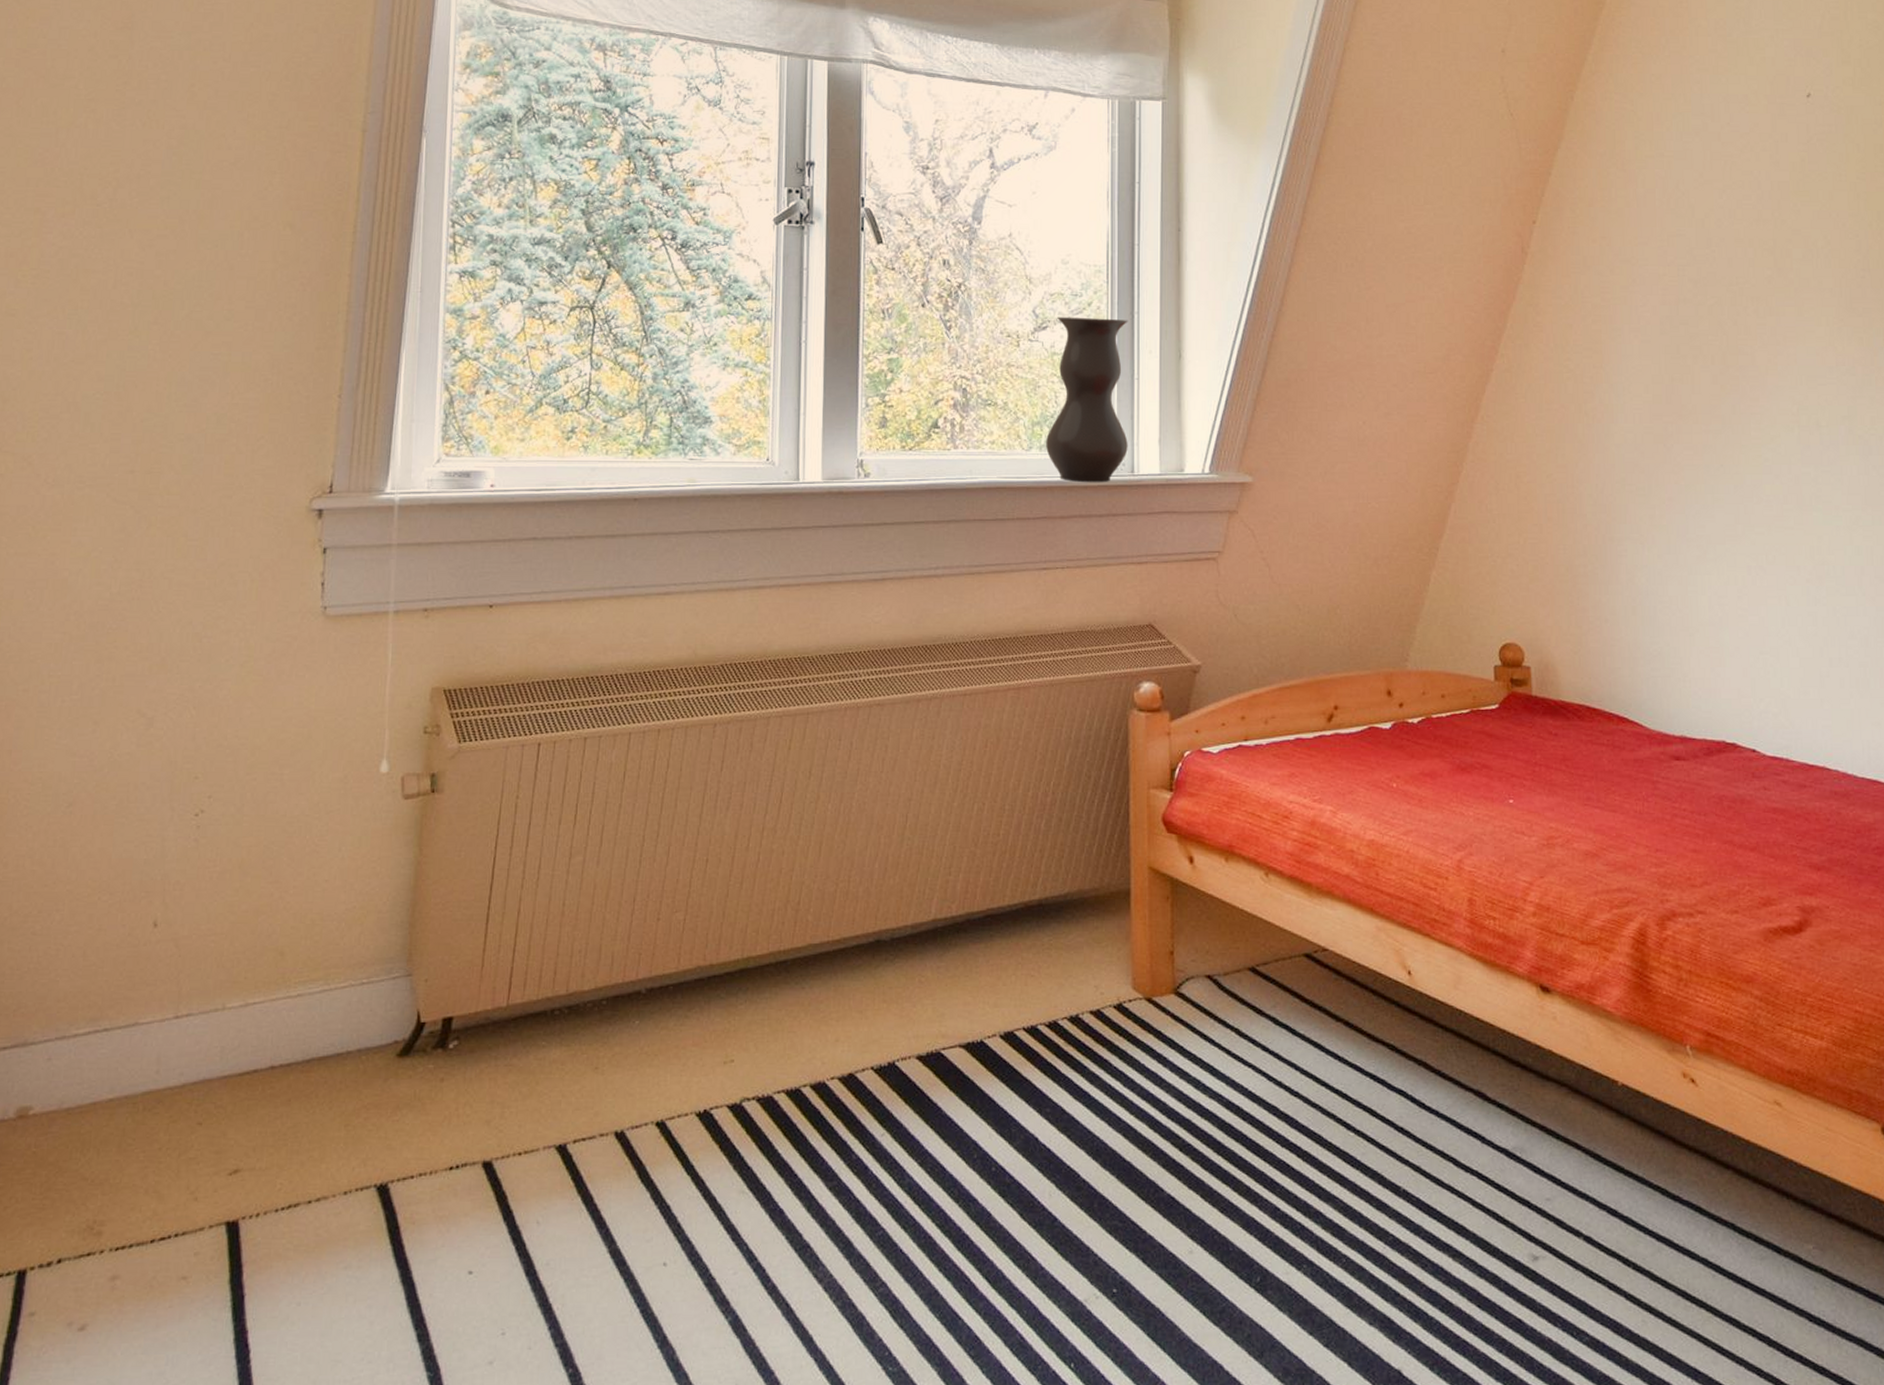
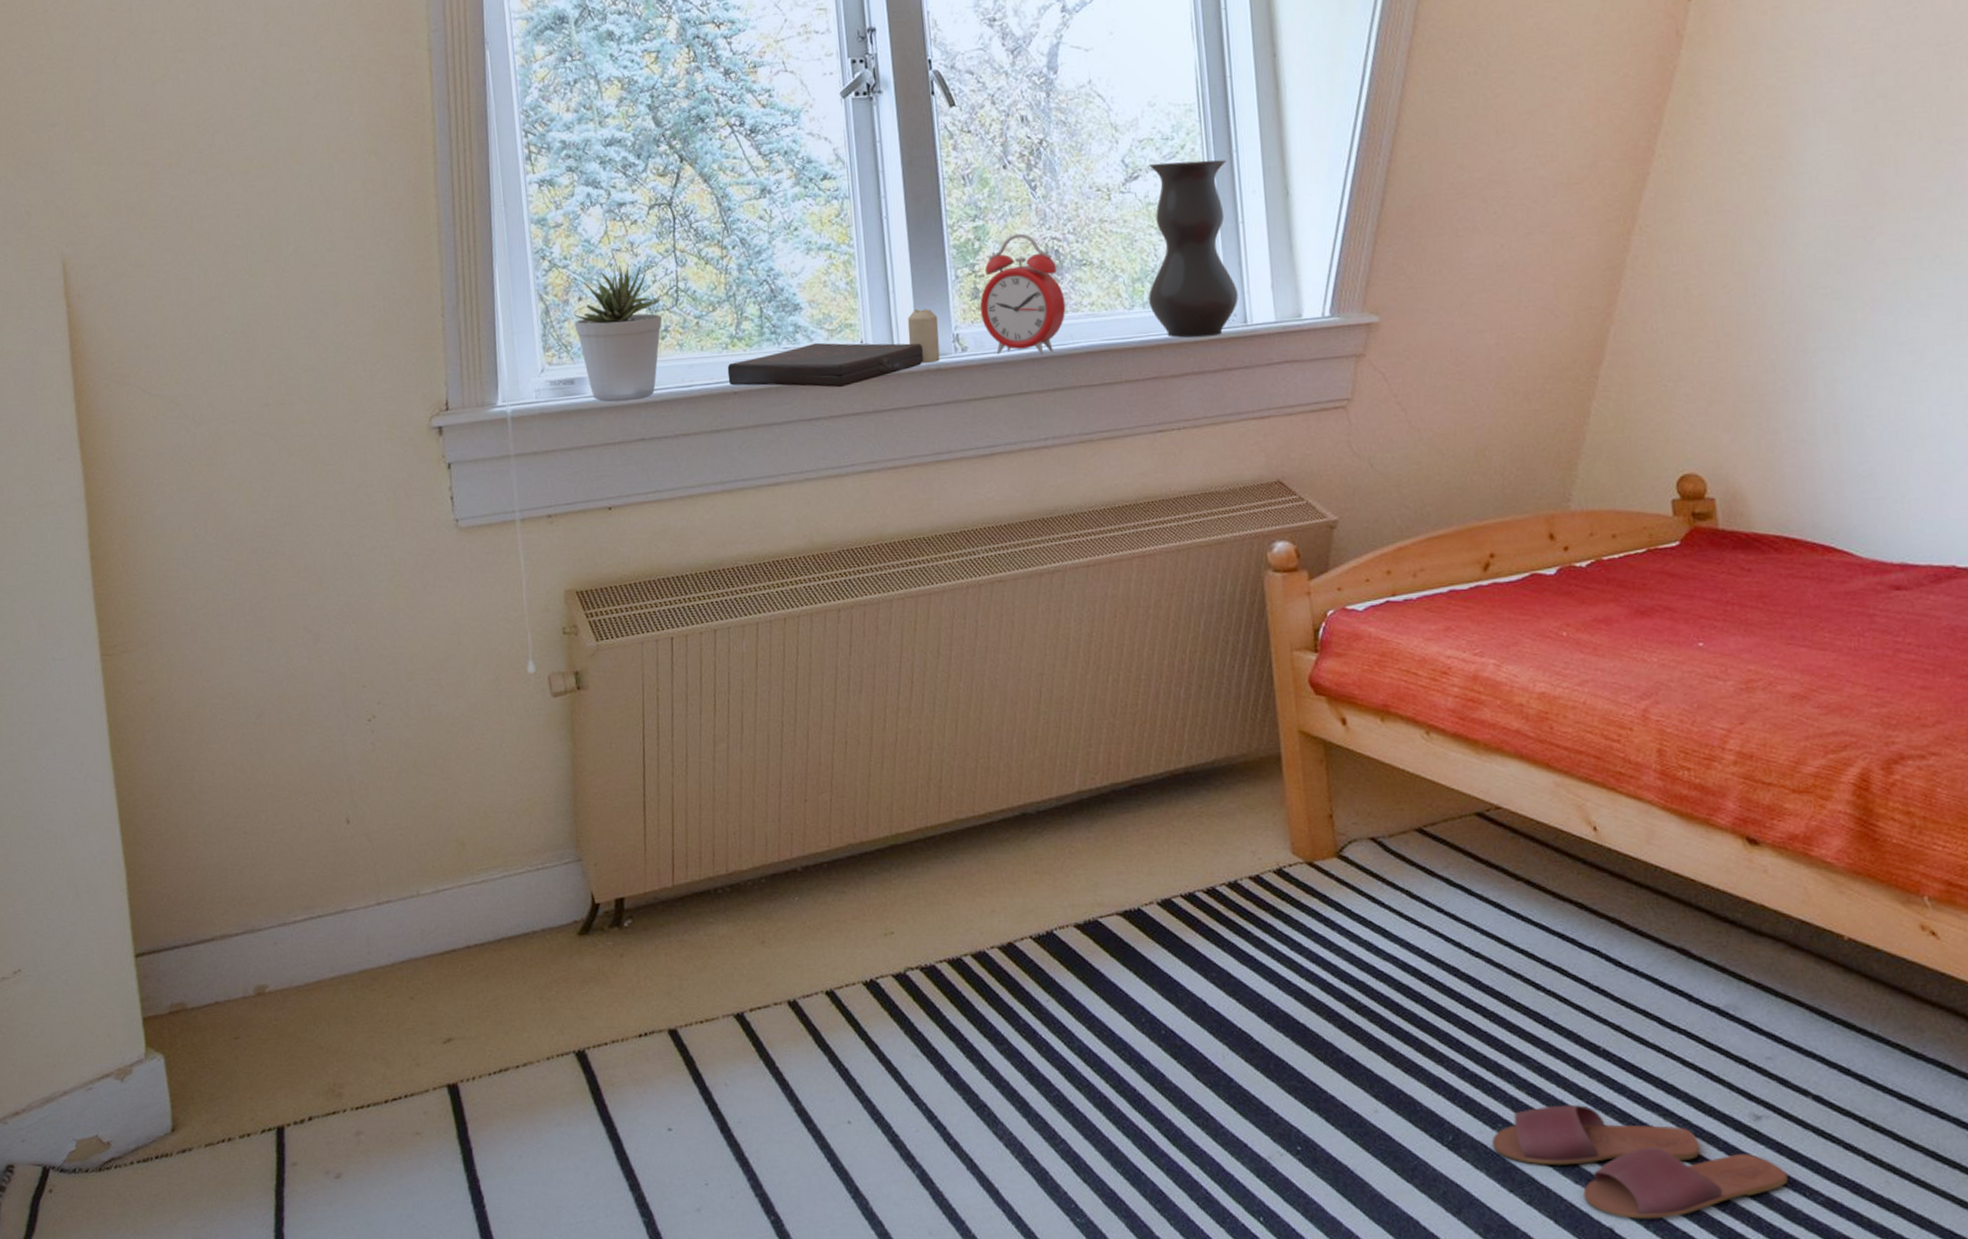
potted plant: none [478,361,571,499] -> present [573,264,662,403]
book: none [630,456,828,503] -> present [727,342,924,388]
candle: none [814,433,845,487] -> present [908,309,940,364]
alarm clock: none [885,369,968,487] -> present [979,233,1066,355]
slippers: none [1297,1246,1558,1361] -> present [1492,1105,1788,1219]

